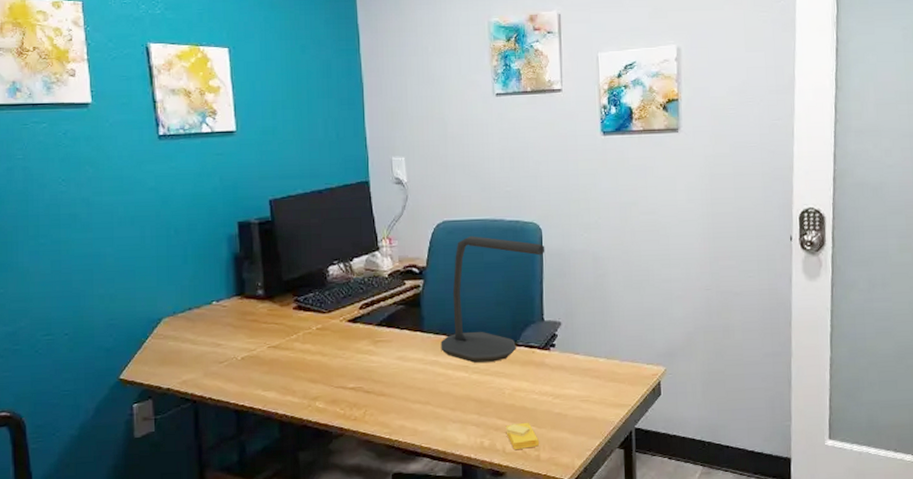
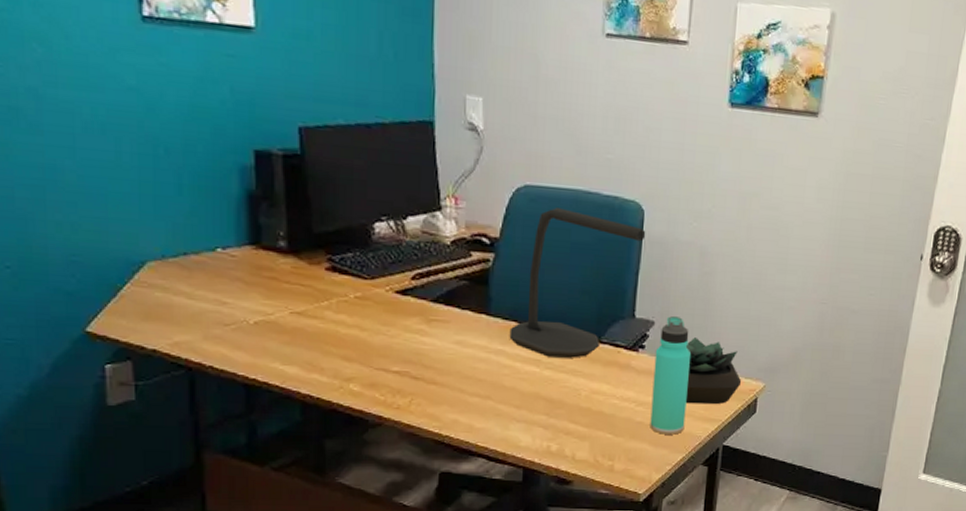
sticky notes: present [505,422,539,451] -> none [577,428,614,458]
thermos bottle: none [564,316,599,423] -> present [650,316,691,435]
succulent plant: none [590,332,644,393] -> present [685,337,742,404]

